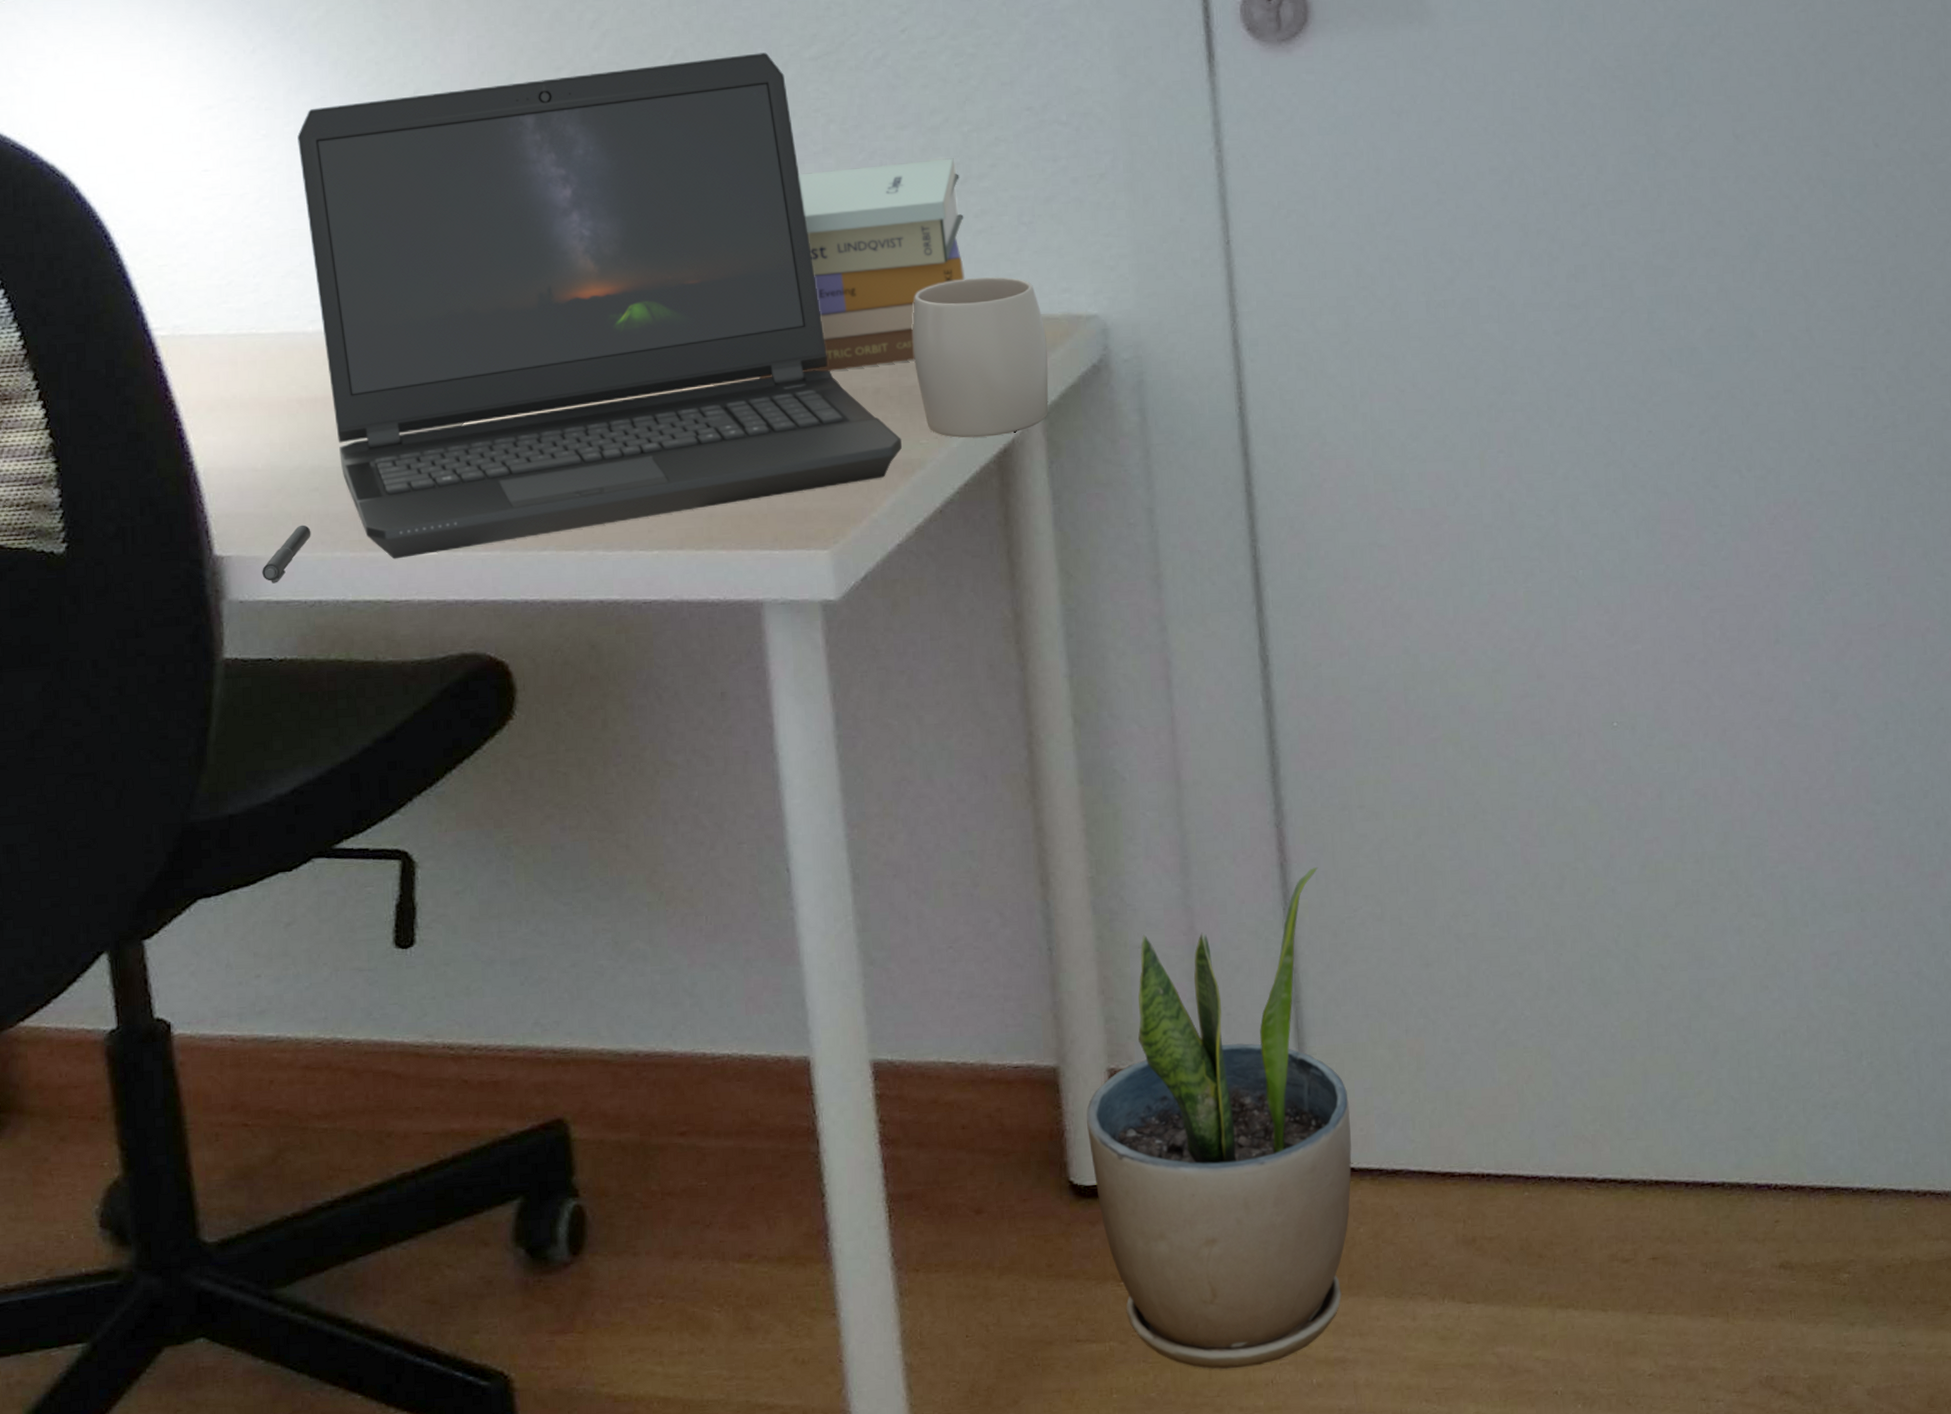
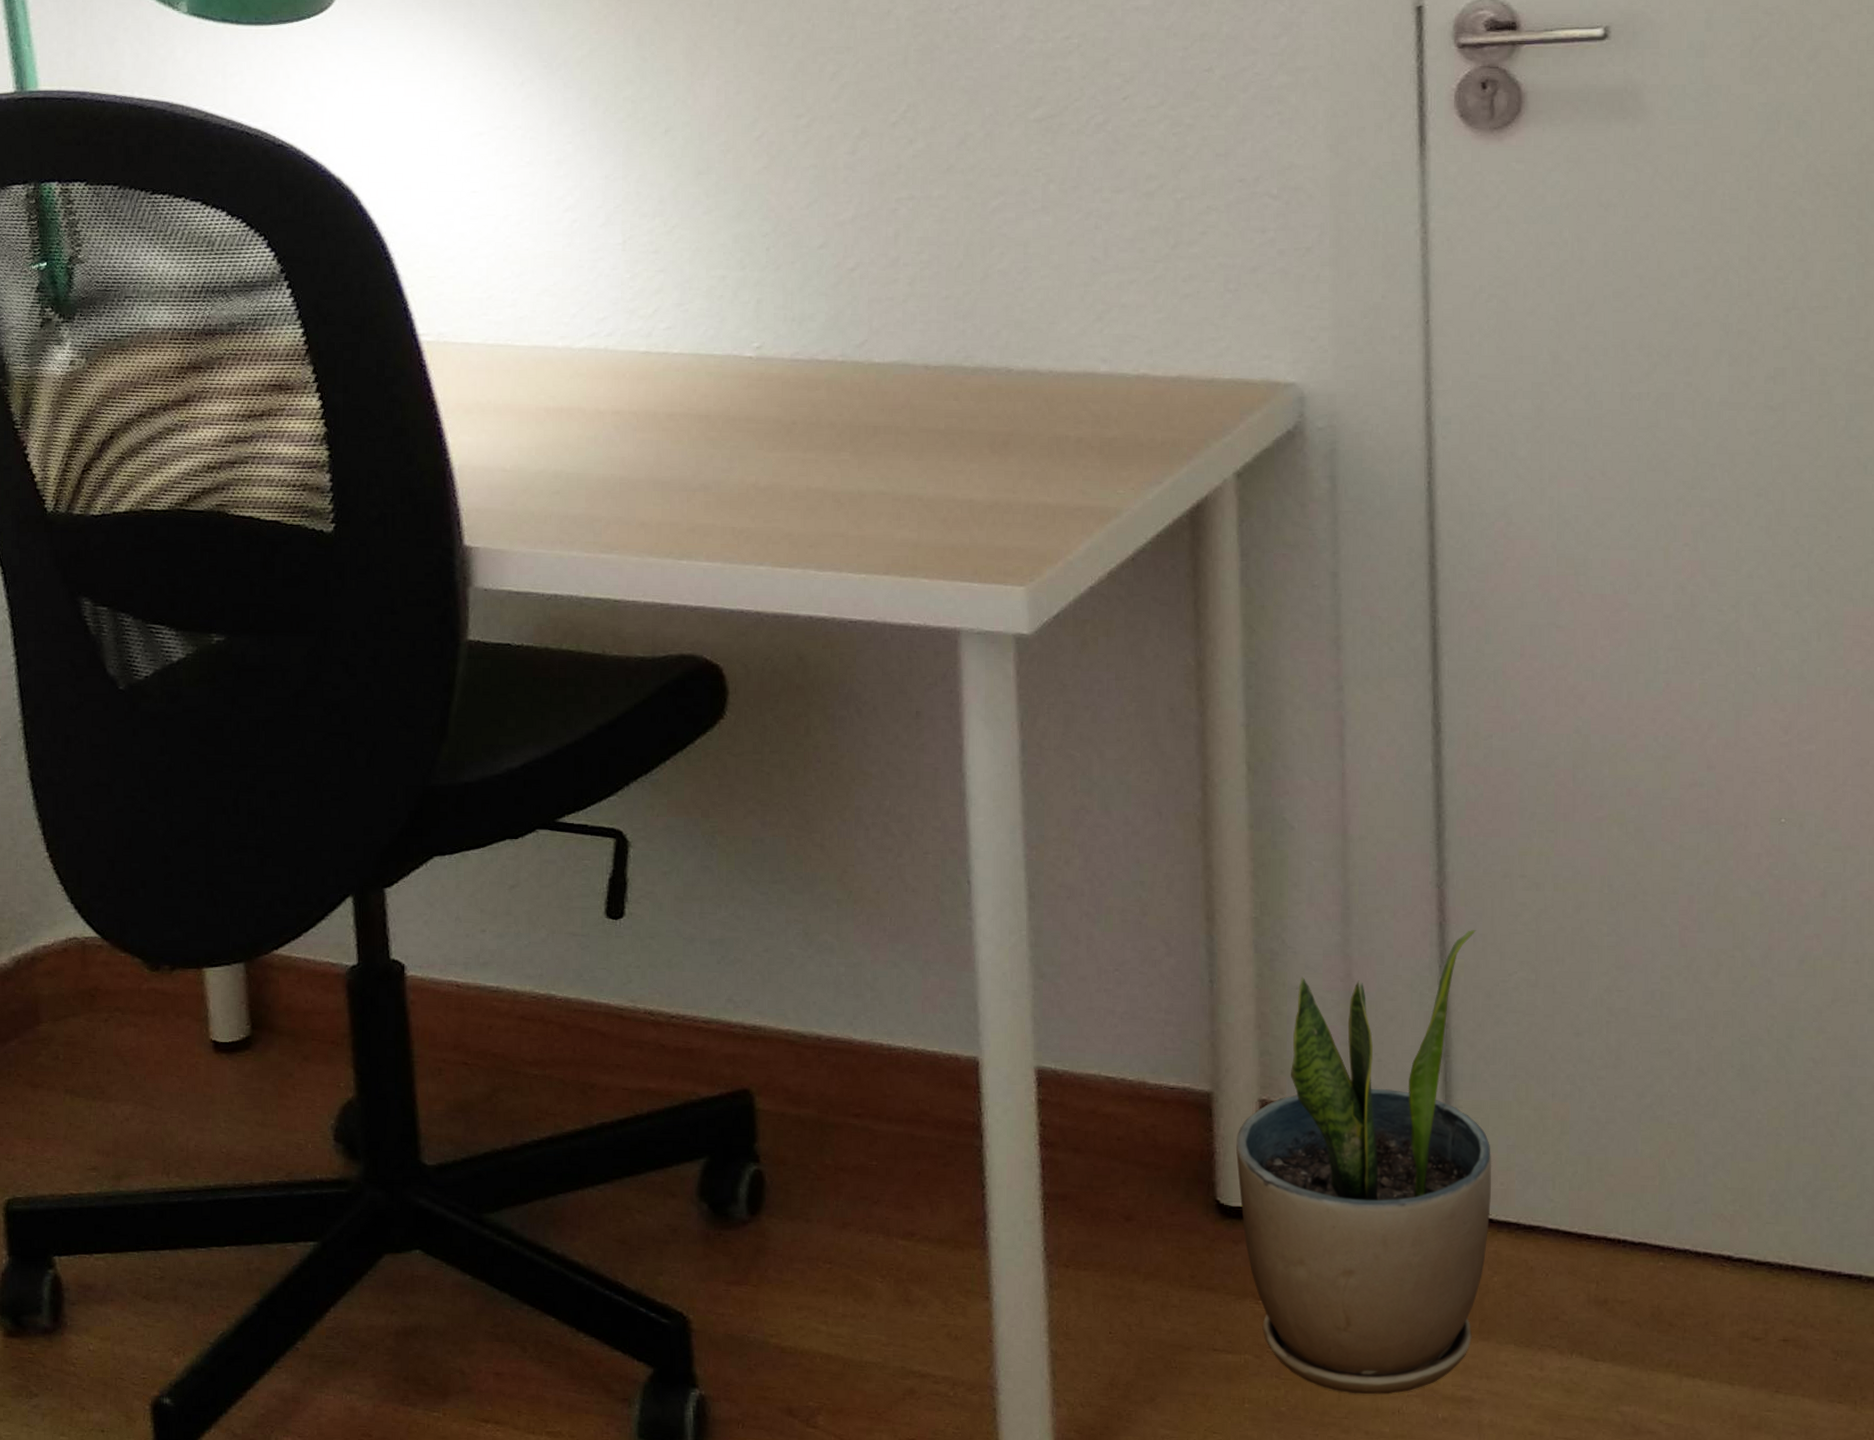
pen: present [262,524,311,584] -> none [506,524,551,576]
laptop computer: present [297,52,902,559] -> none [558,112,1099,563]
books: present [759,158,966,379] -> none [969,223,1171,421]
mug: present [912,277,1049,438] -> none [1115,340,1244,492]

